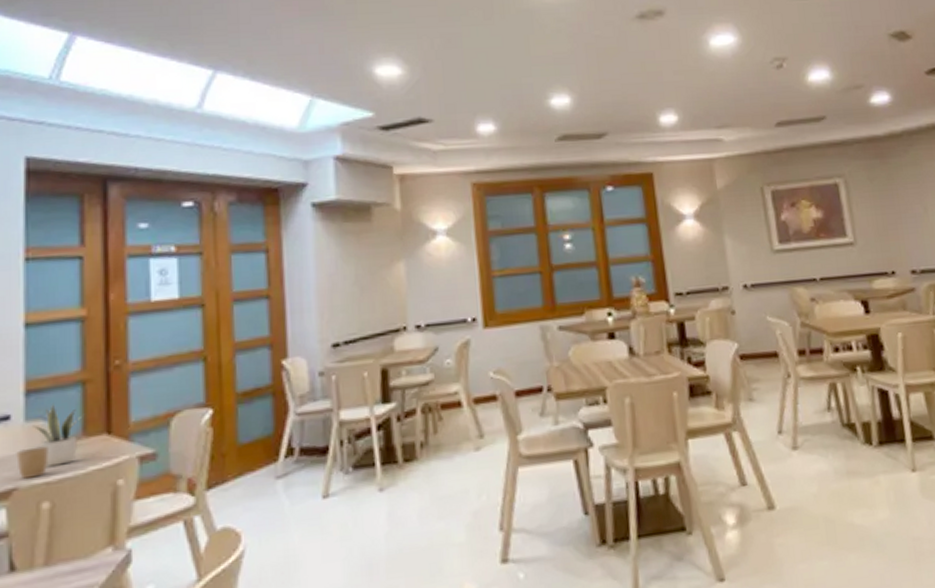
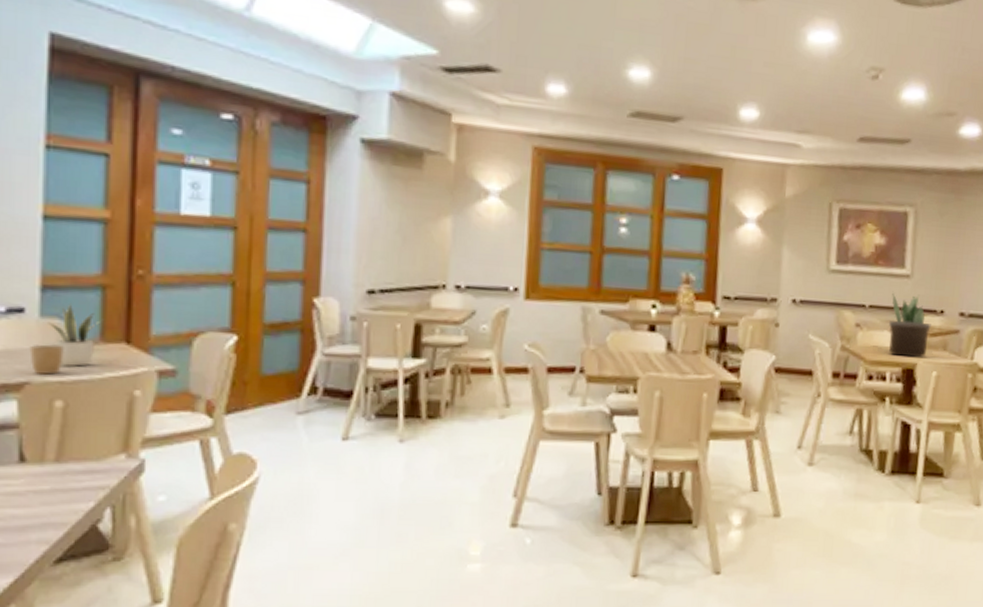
planter: none [840,259,887,324] -> present [888,292,931,358]

